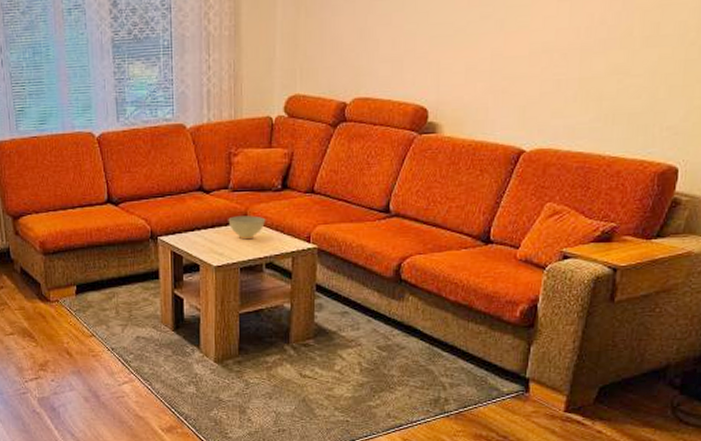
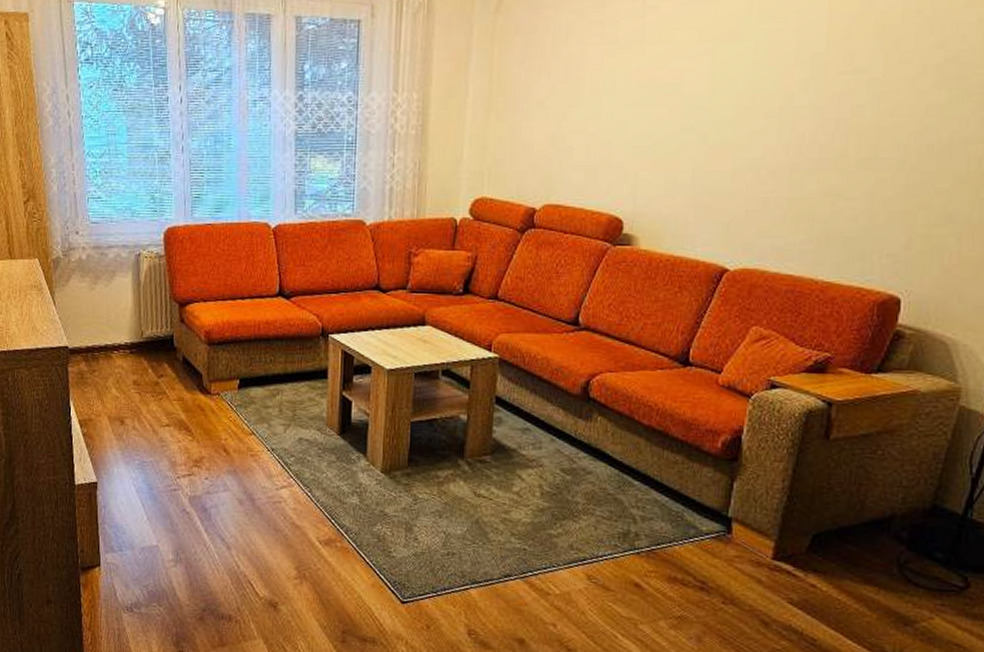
bowl: present [228,216,266,240] -> none [404,318,445,344]

